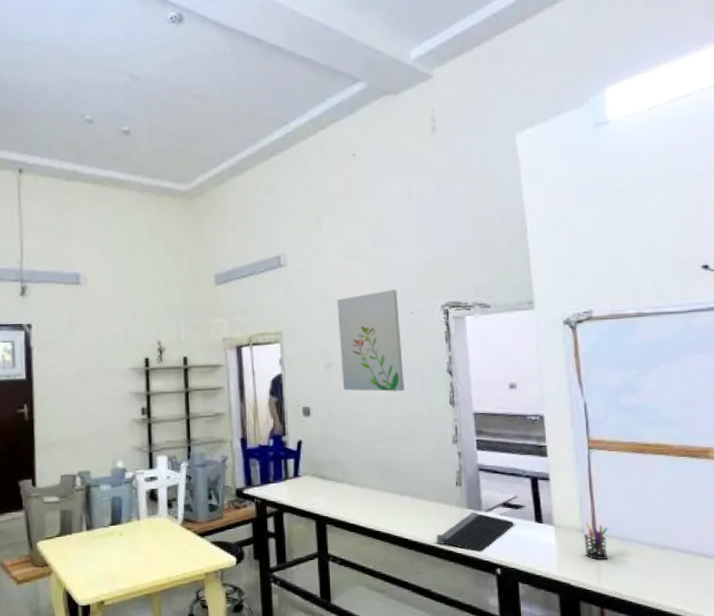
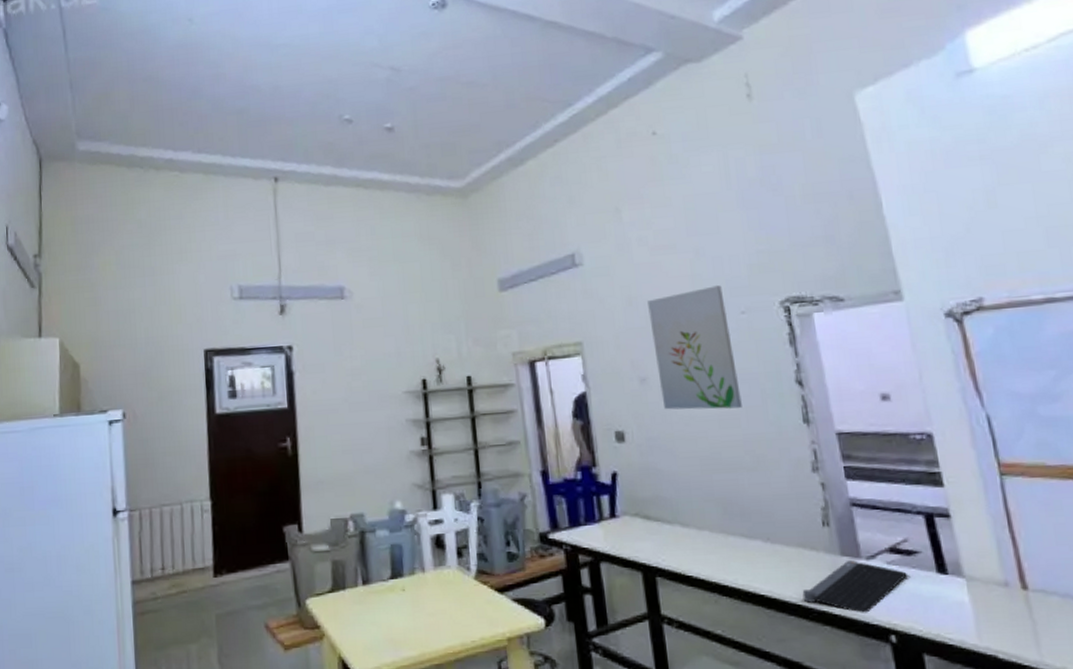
pen holder: present [584,522,608,560] -> none [1008,573,1049,625]

